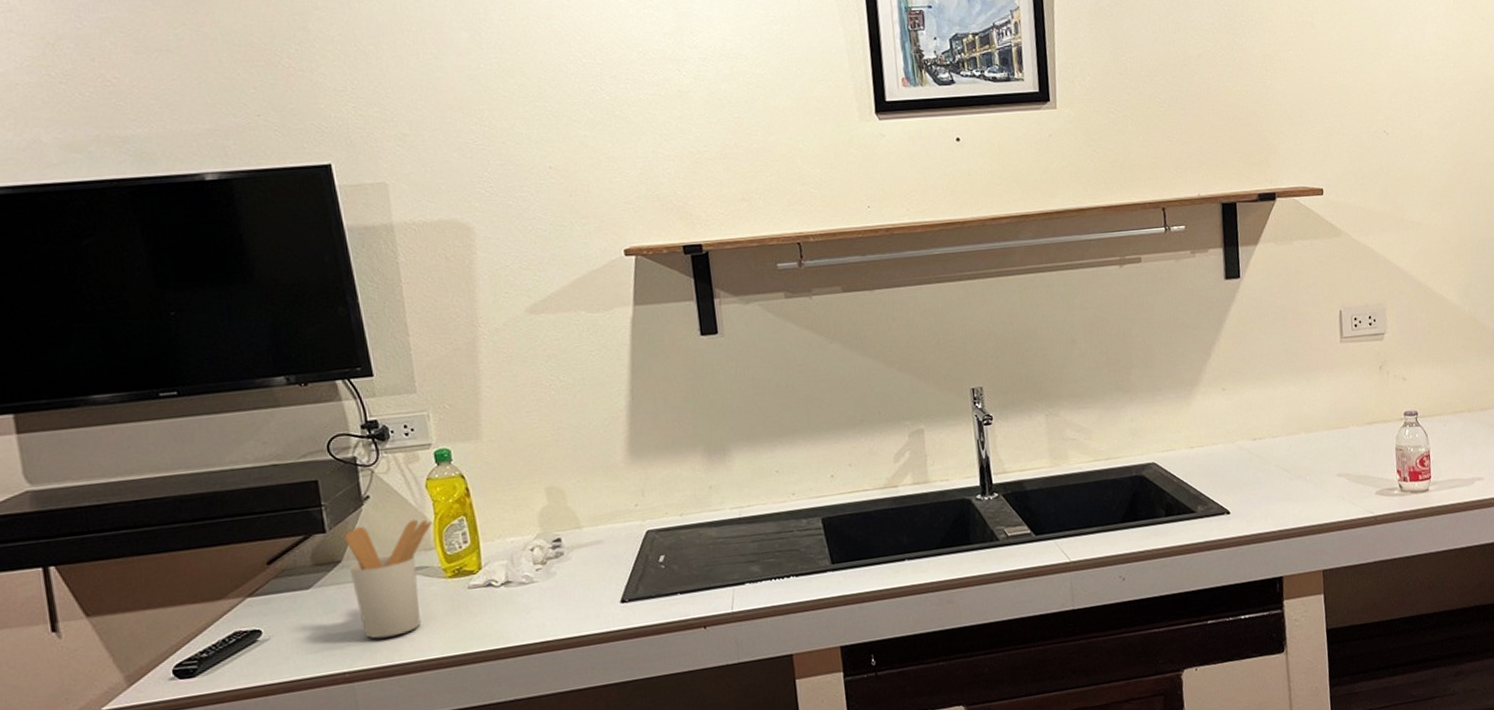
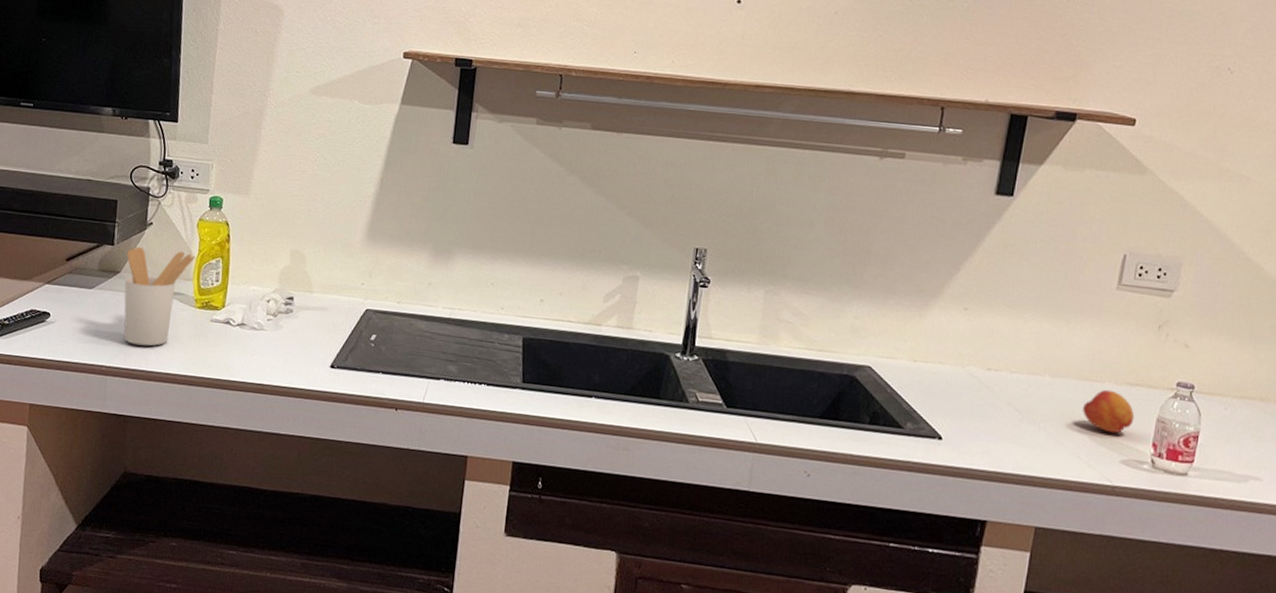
fruit: none [1337,432,1379,471] -> present [1083,389,1135,434]

